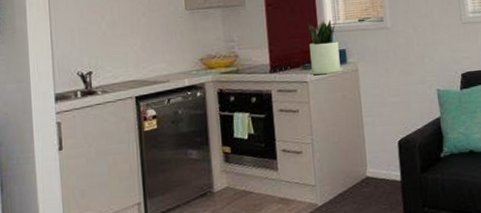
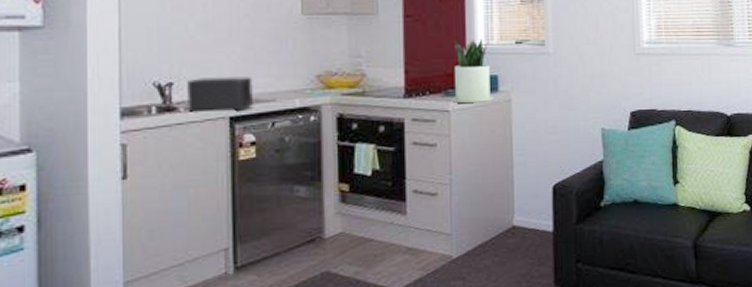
toaster: none [102,63,153,95] -> present [186,76,253,113]

